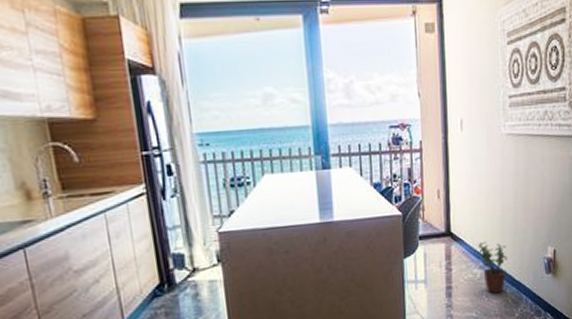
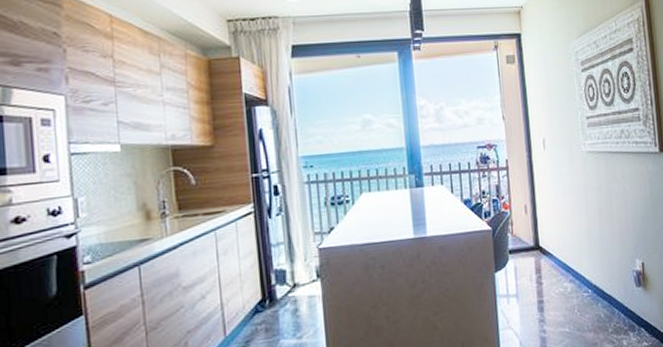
potted plant: present [478,241,507,294] -> none [567,254,597,308]

